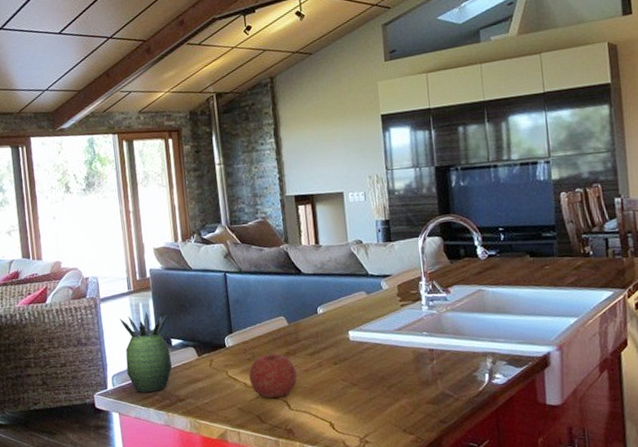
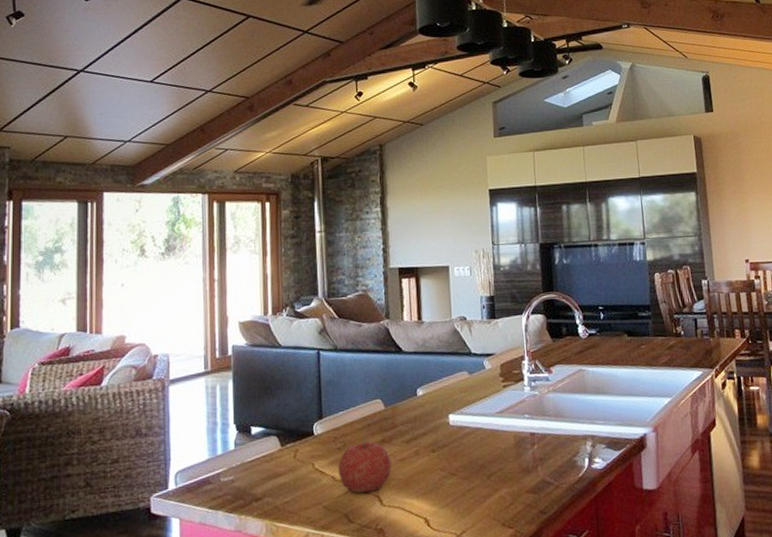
succulent plant: present [120,312,173,392] -> none [191,395,250,492]

